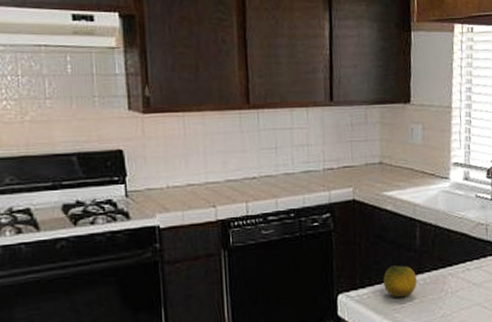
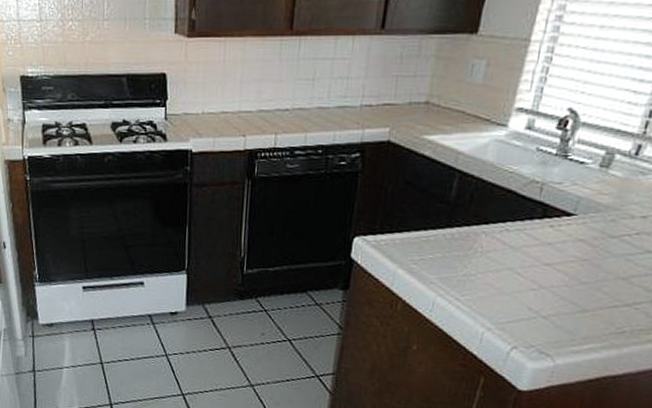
fruit: present [383,265,417,298] -> none [405,215,444,250]

